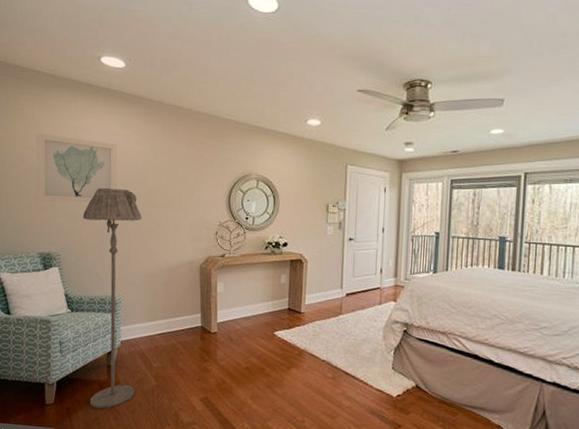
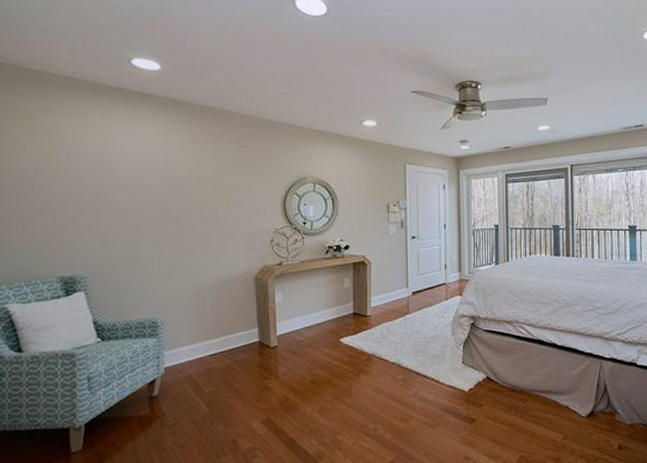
wall art: present [36,133,117,203] -> none [52,143,155,218]
floor lamp: present [82,187,142,409] -> none [113,199,186,449]

